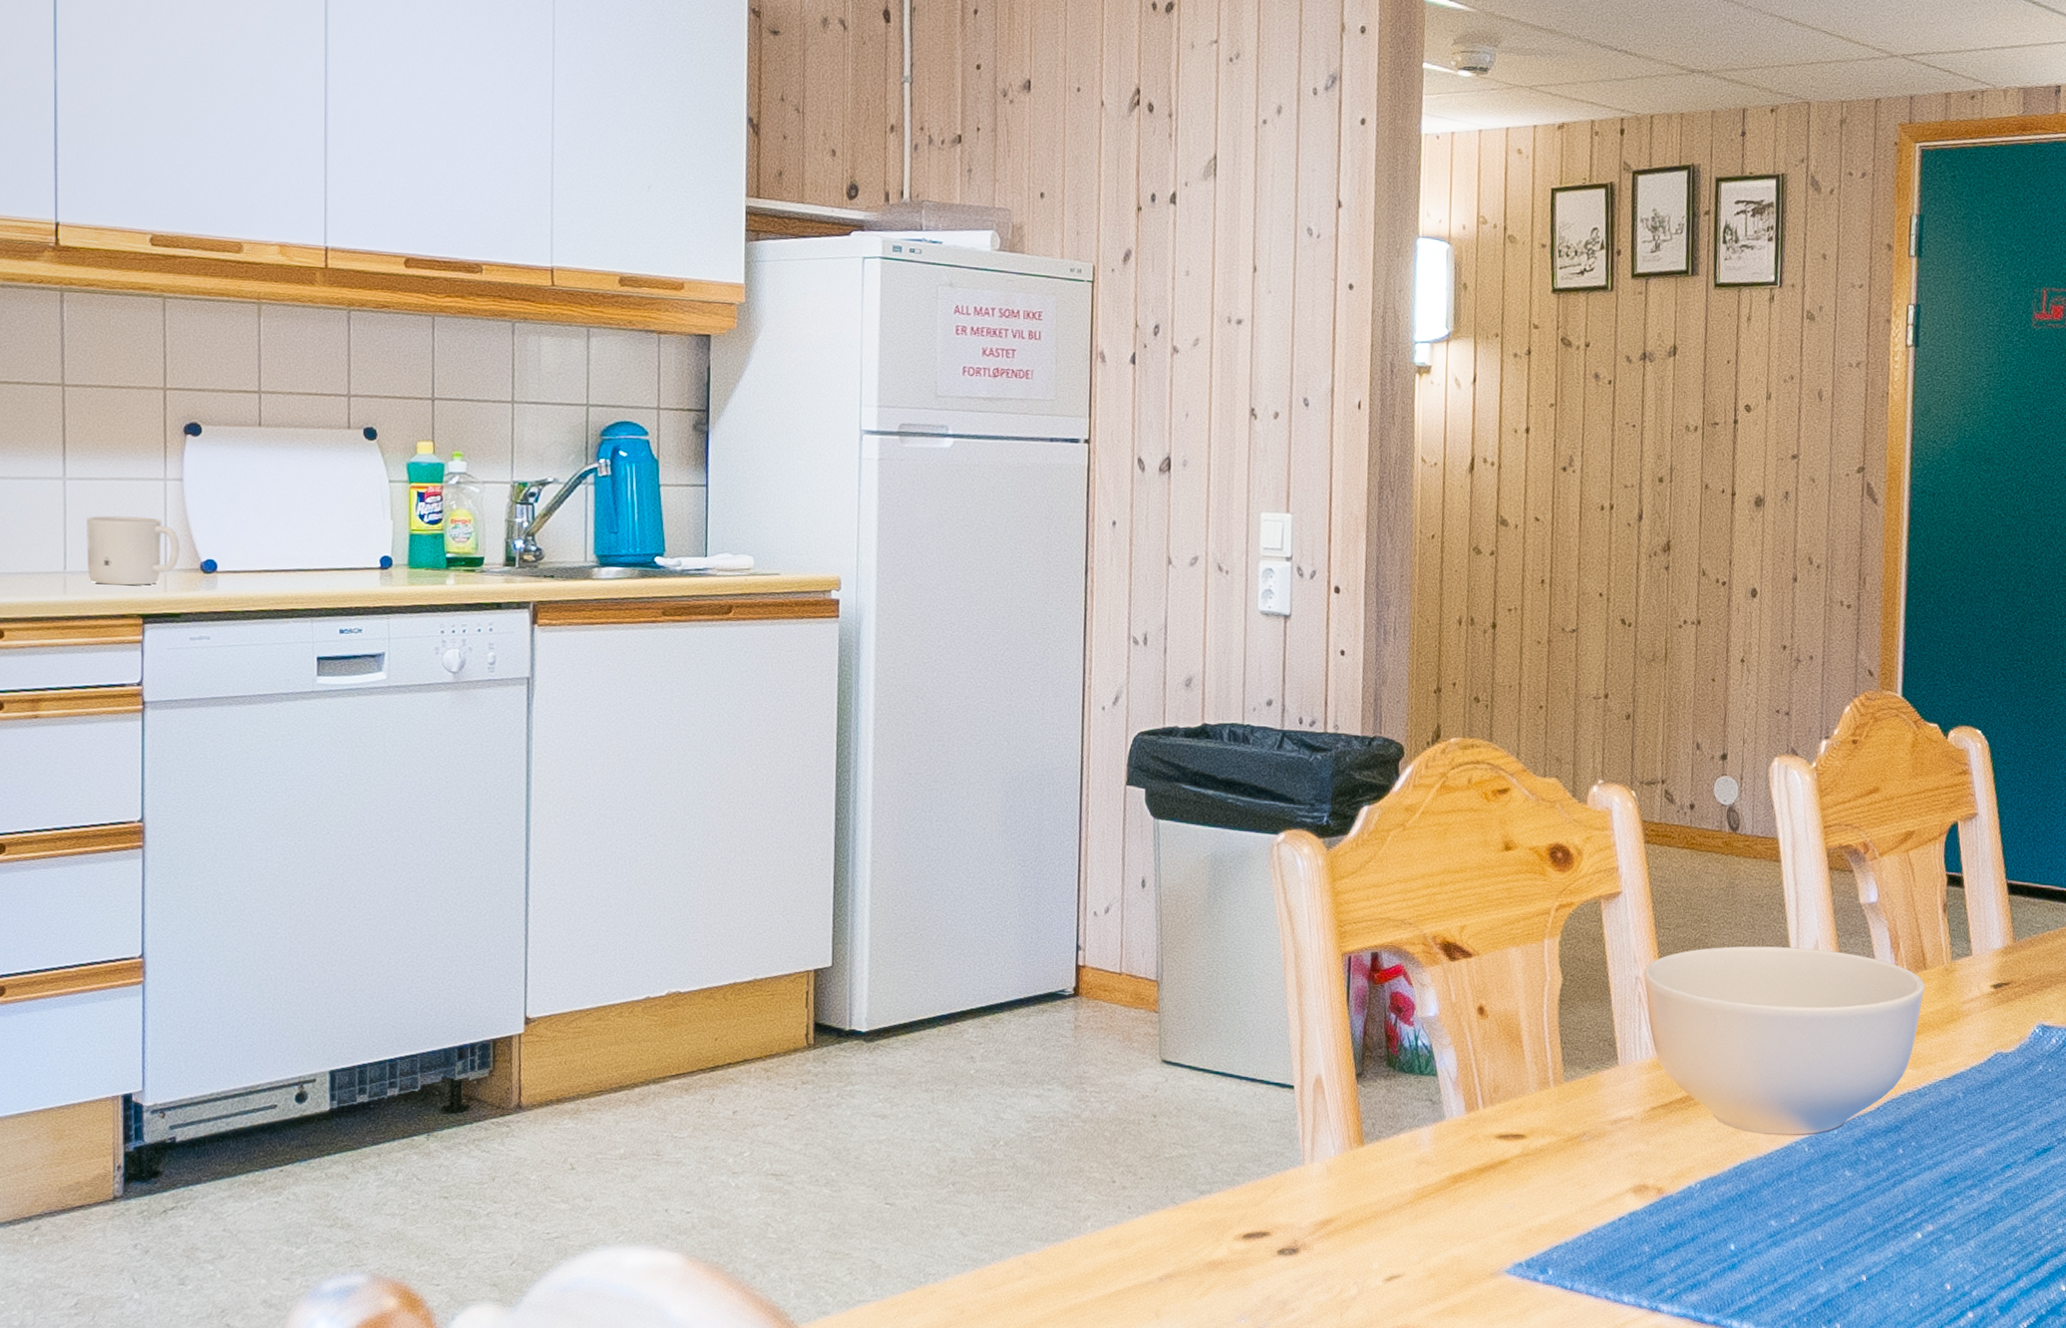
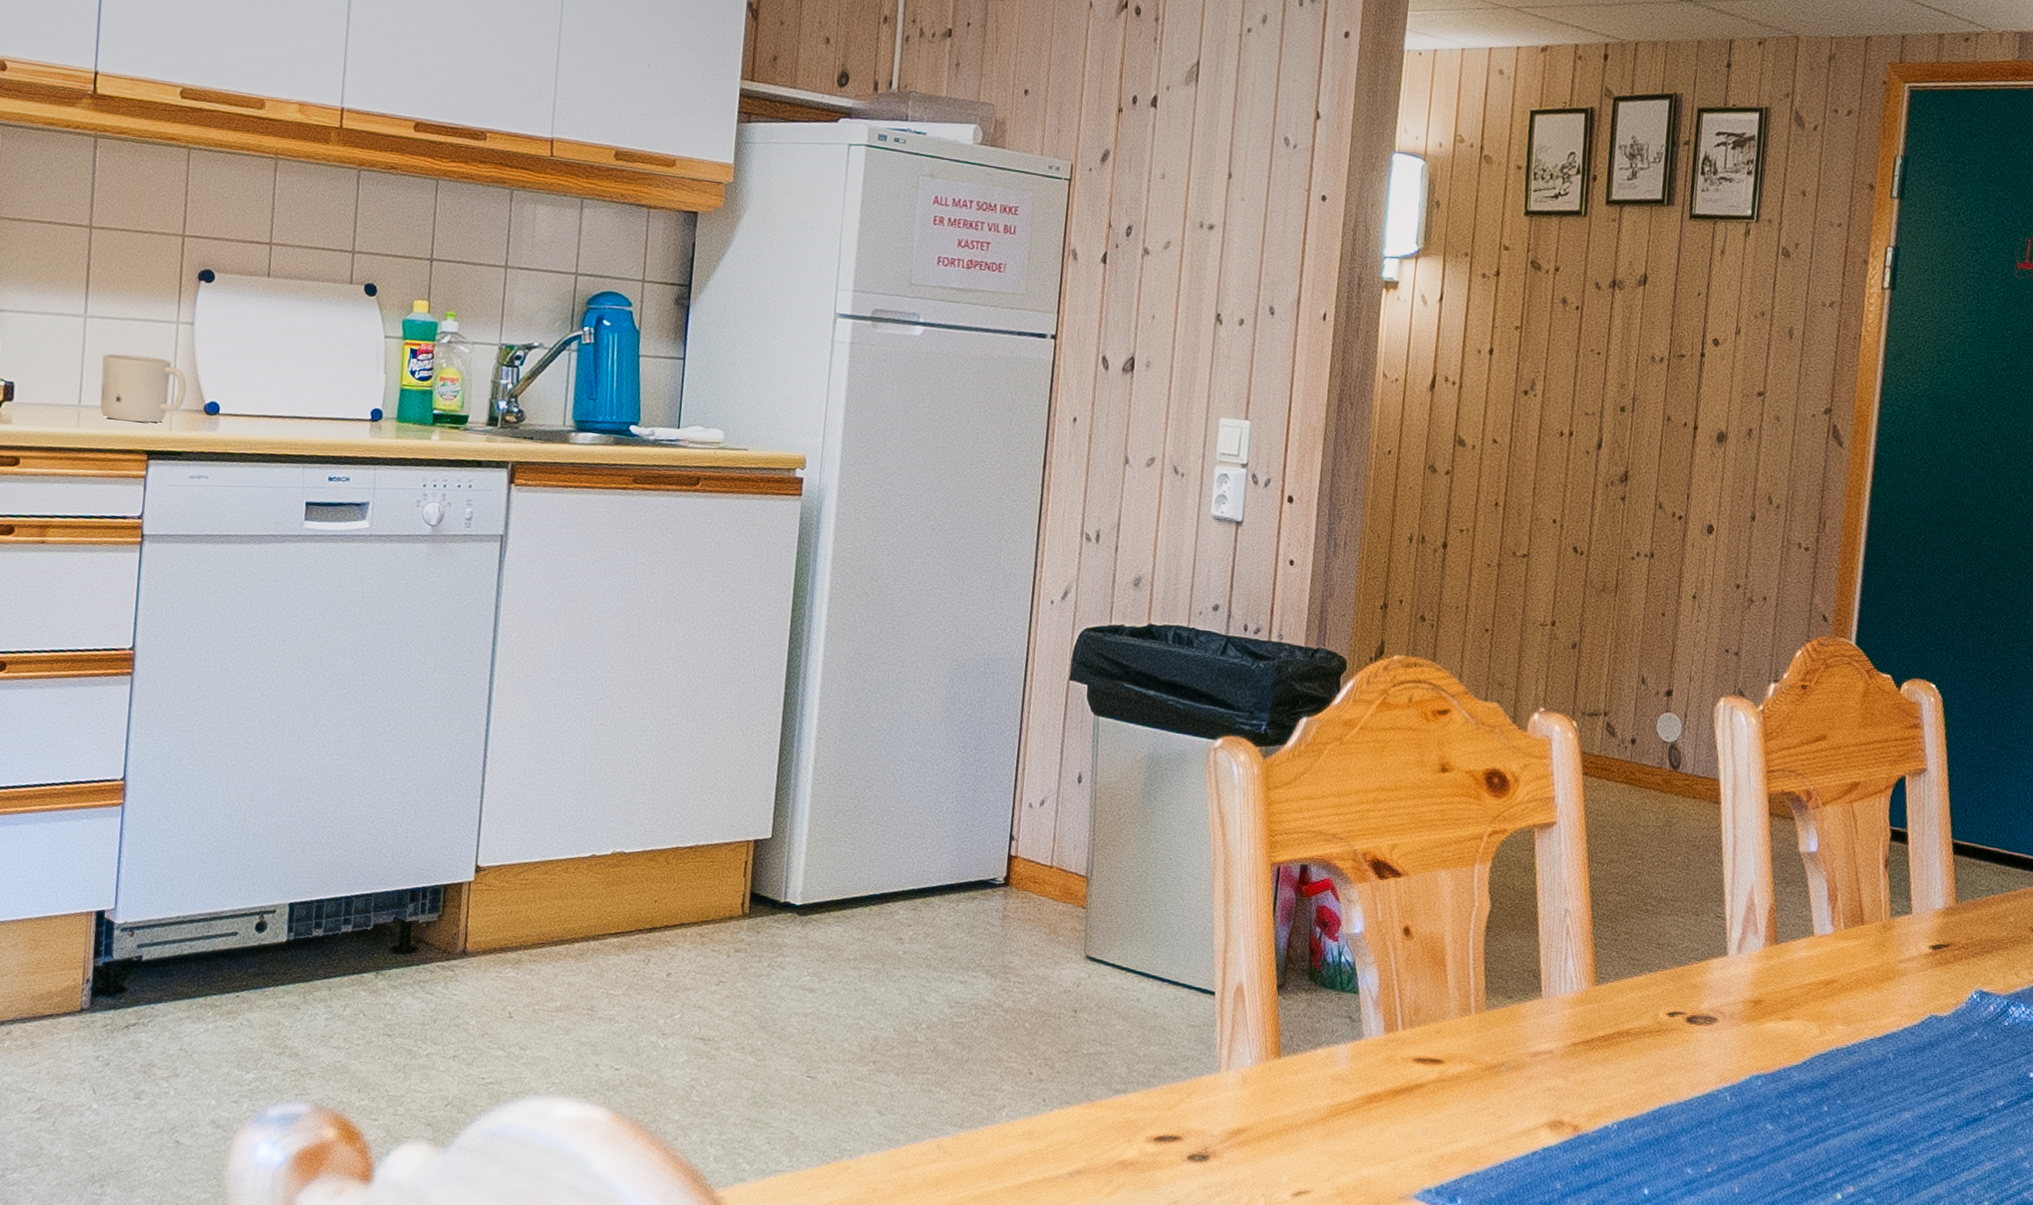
bowl: present [1643,946,1926,1136] -> none [1573,885,1862,1085]

